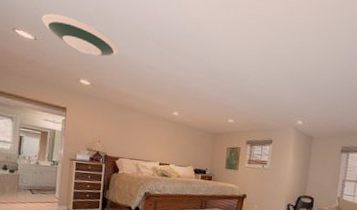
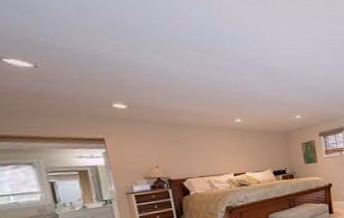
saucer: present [42,13,120,57] -> none [36,32,153,75]

